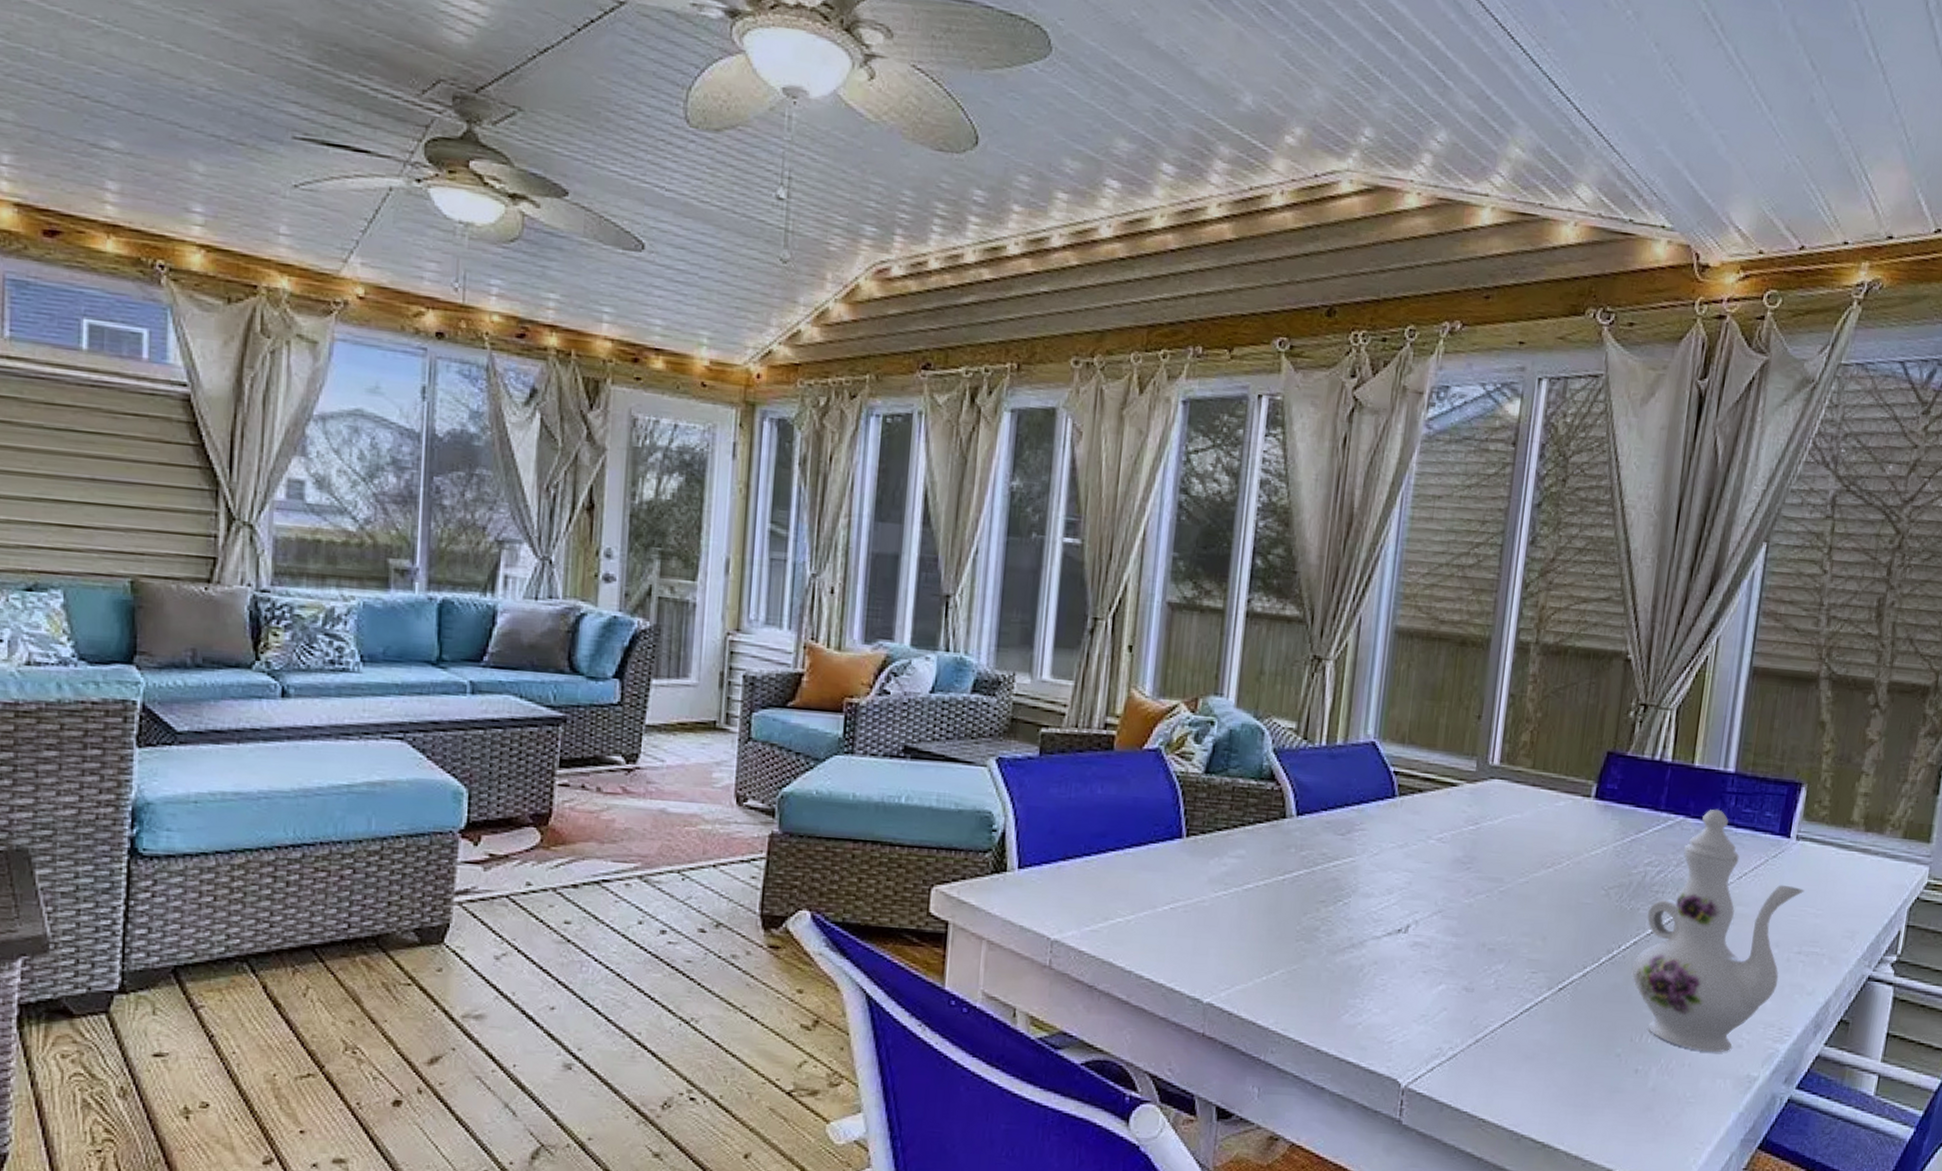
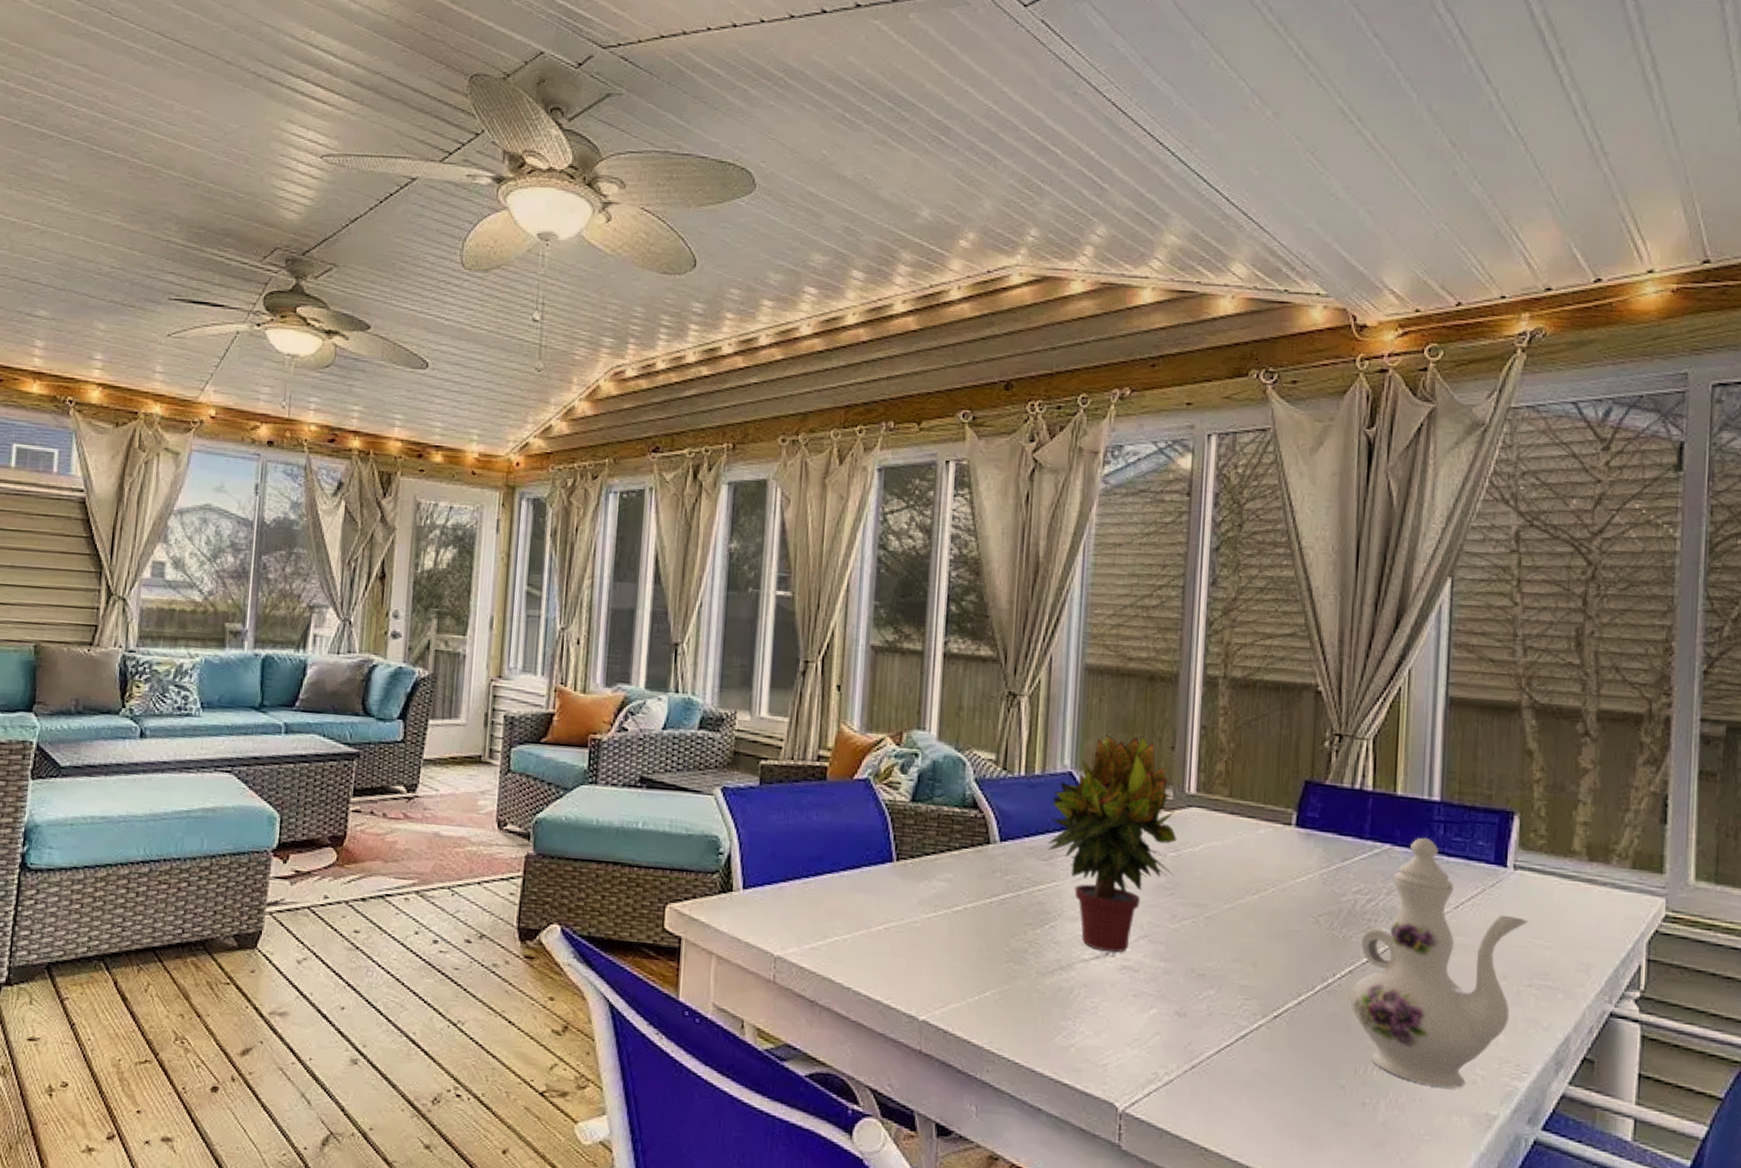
potted plant: none [1345,699,1477,929] -> present [1047,731,1177,953]

